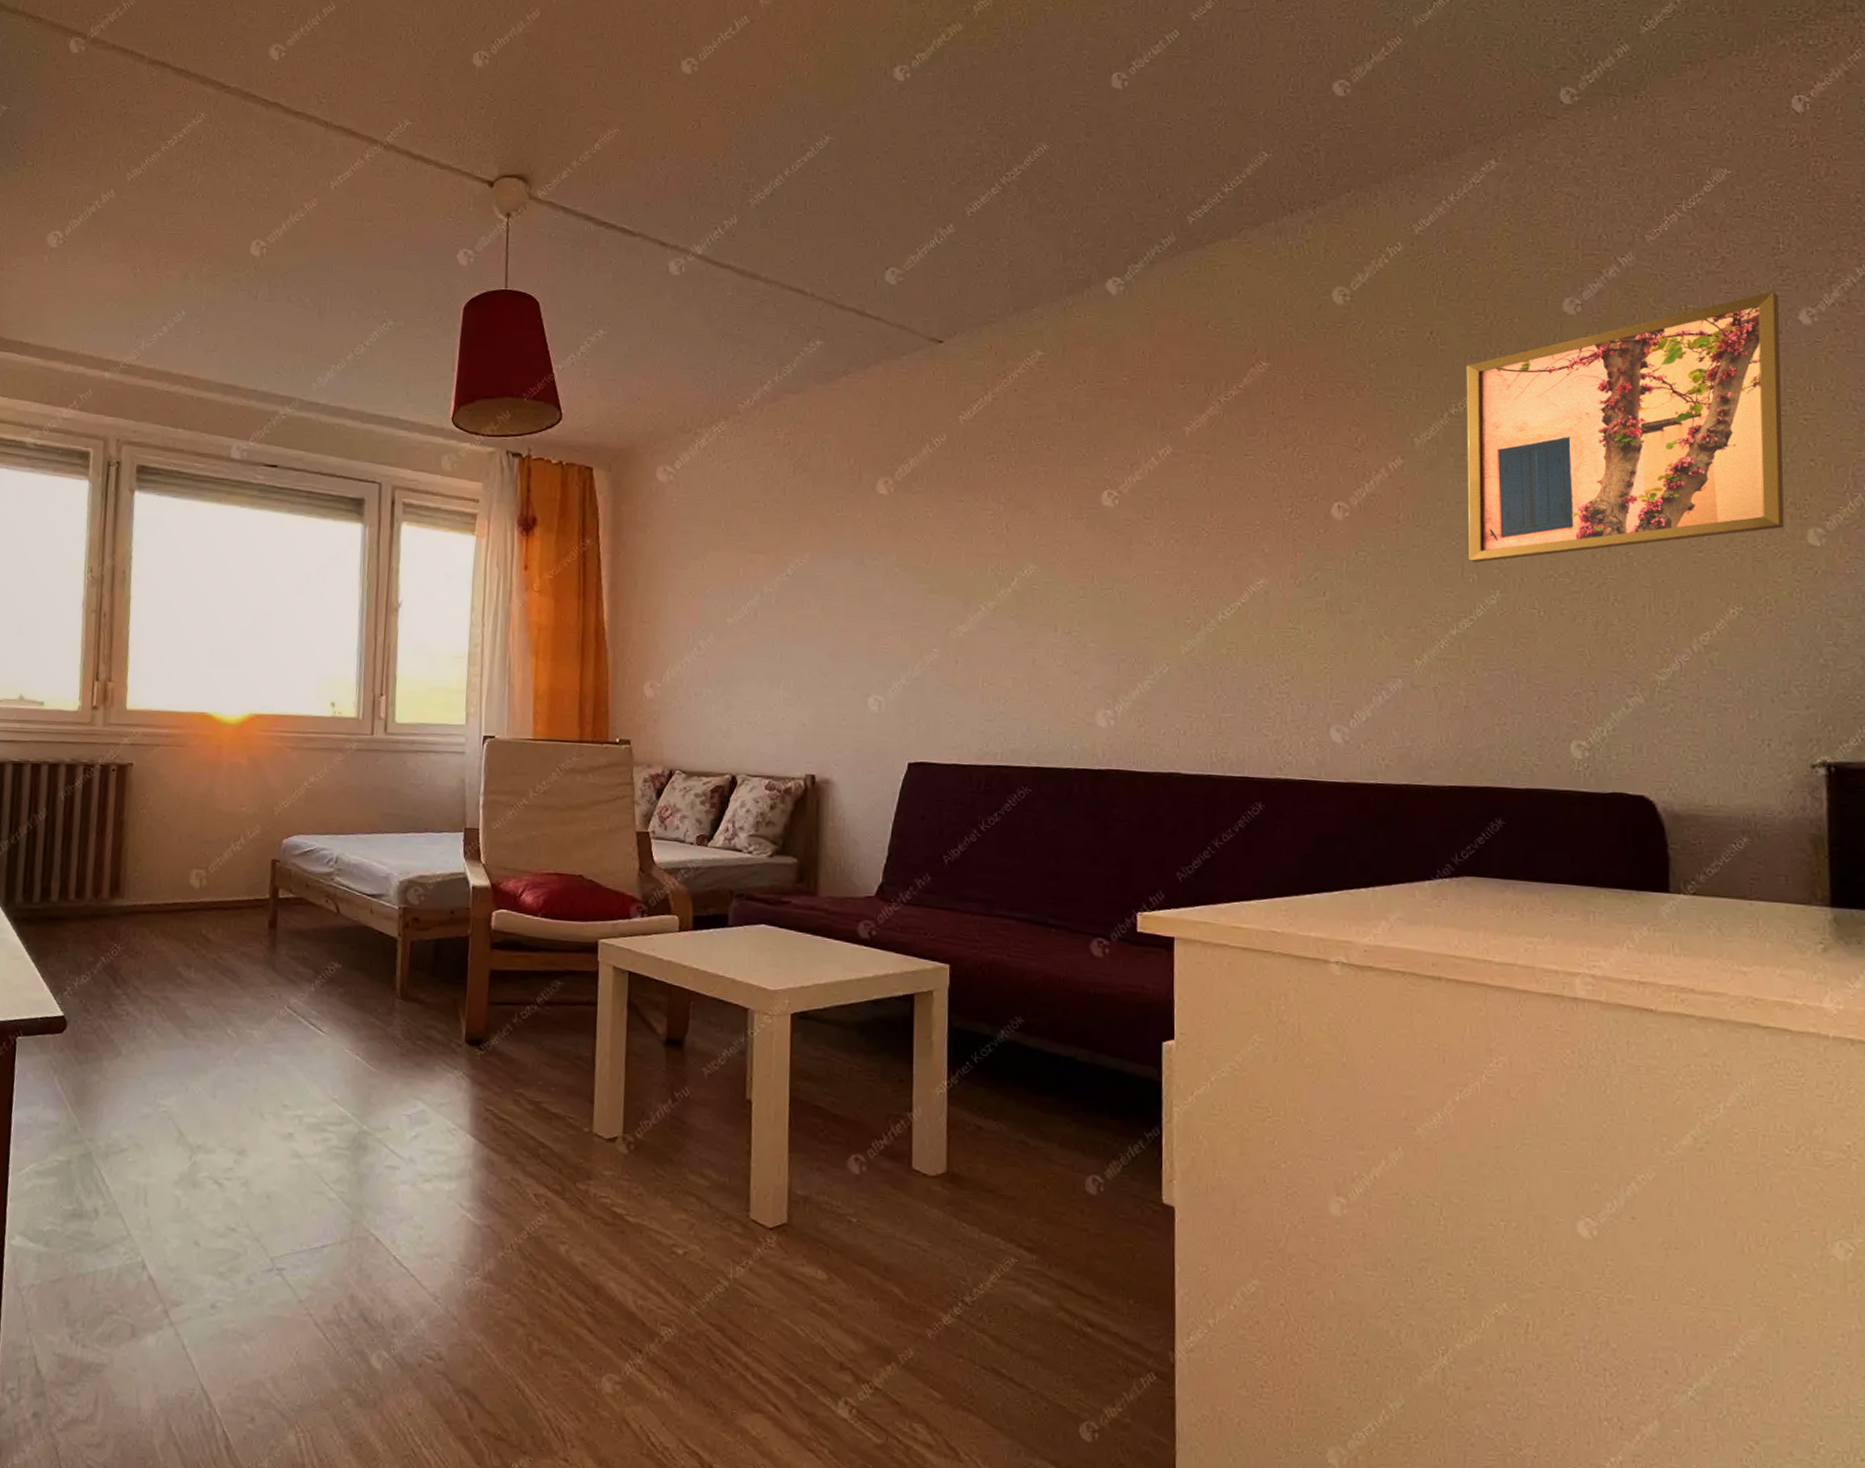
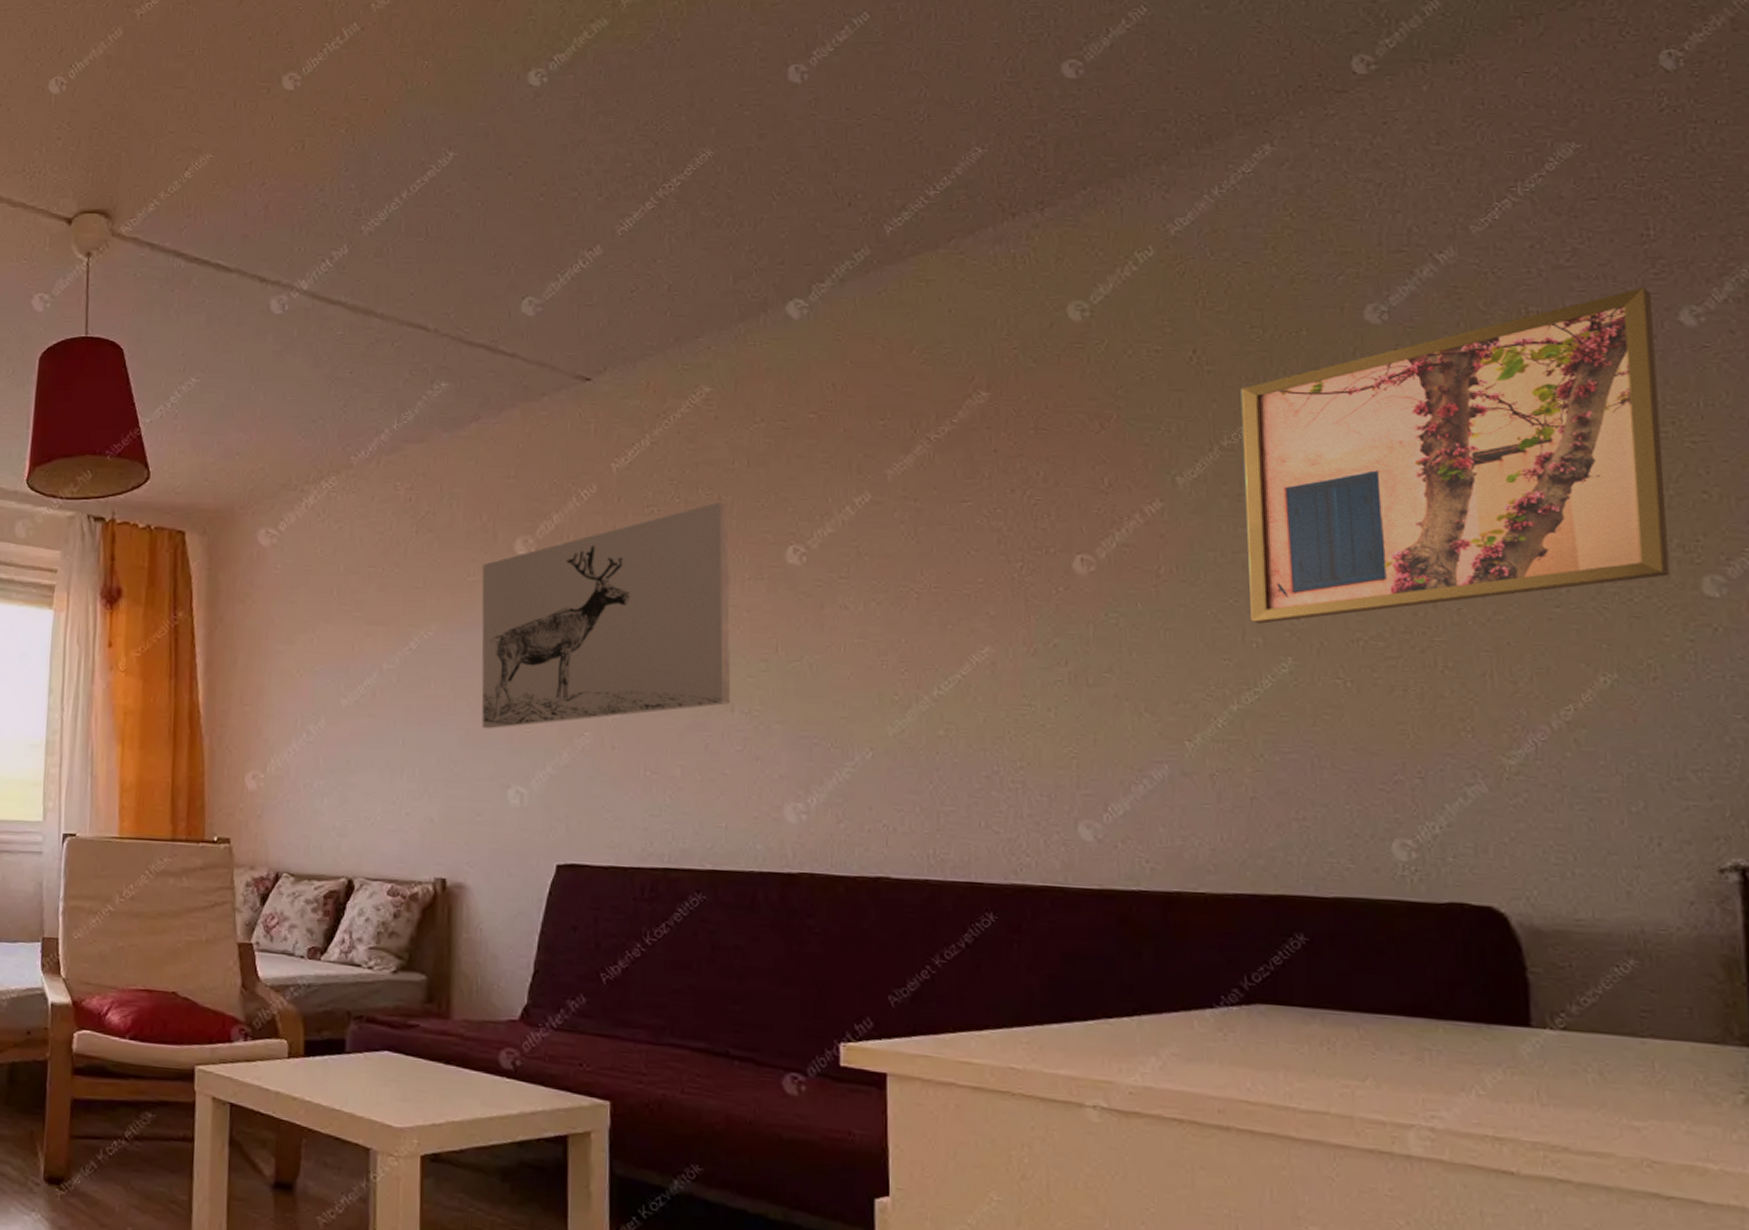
wall art: none [847,451,1055,646] -> present [481,502,731,729]

